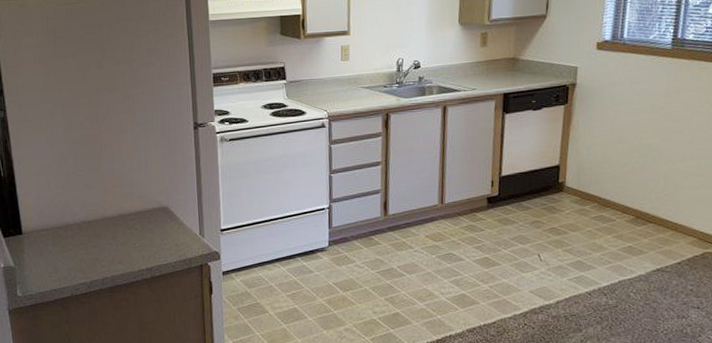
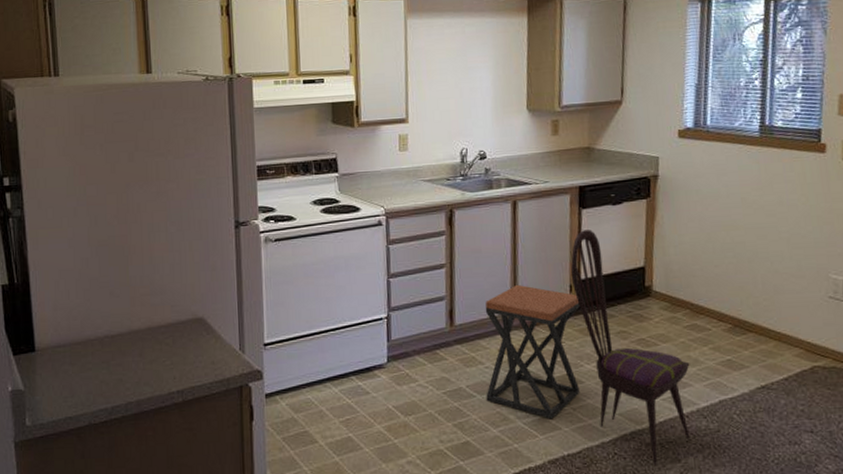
stool: none [414,180,500,295] -> present [485,284,581,419]
dining chair: none [492,132,595,335] -> present [570,230,690,466]

